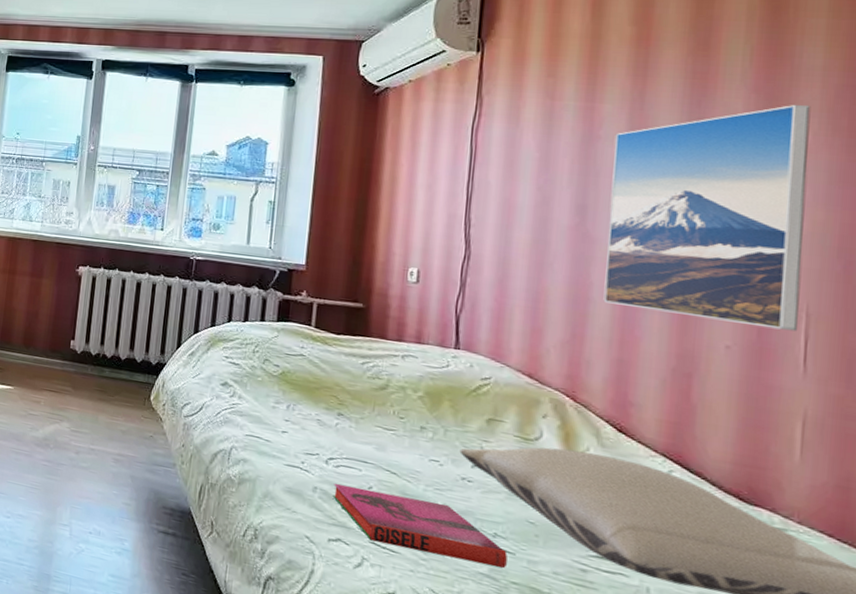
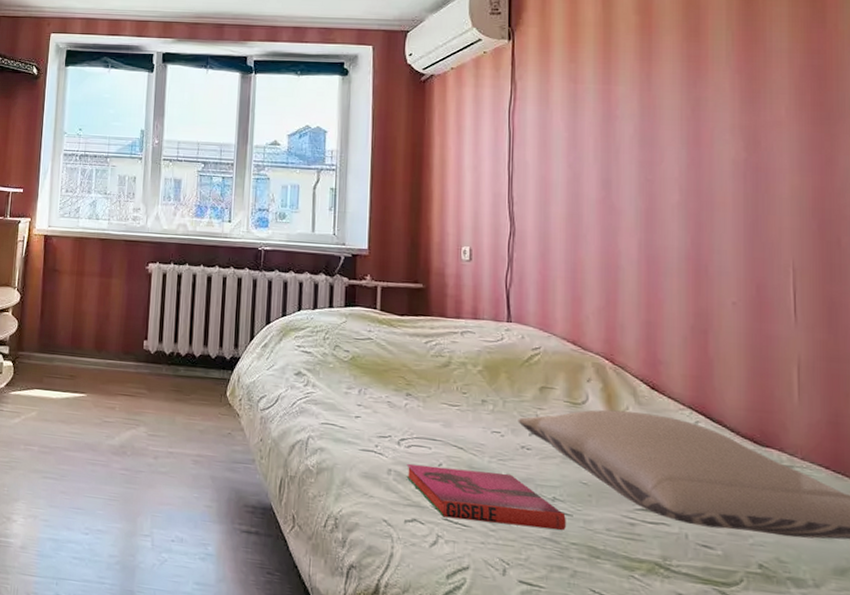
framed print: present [603,104,811,332] -> none [629,82,788,285]

